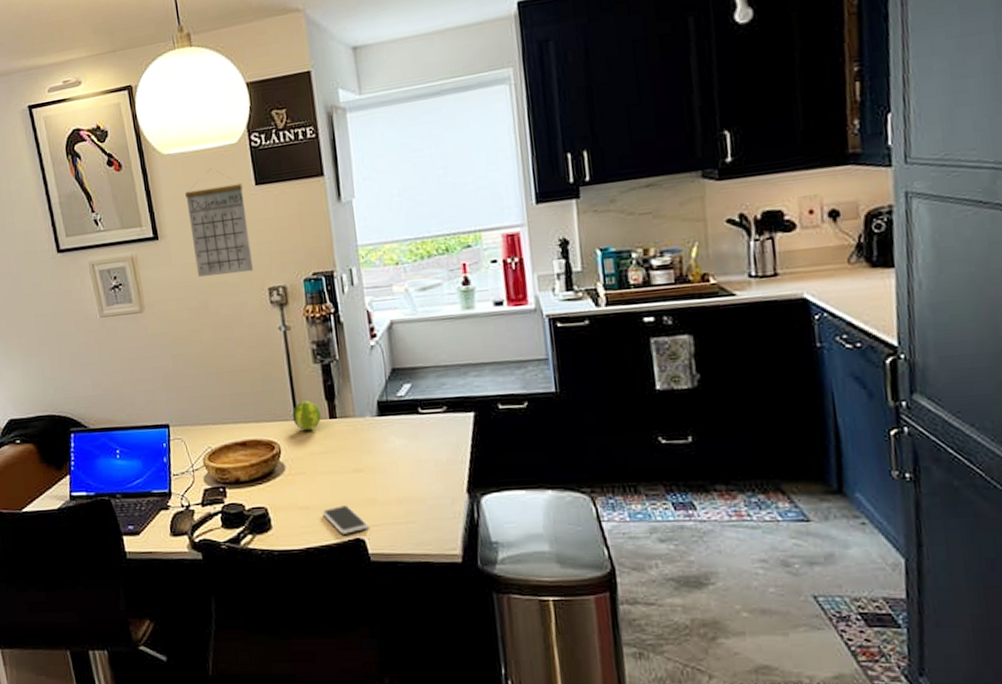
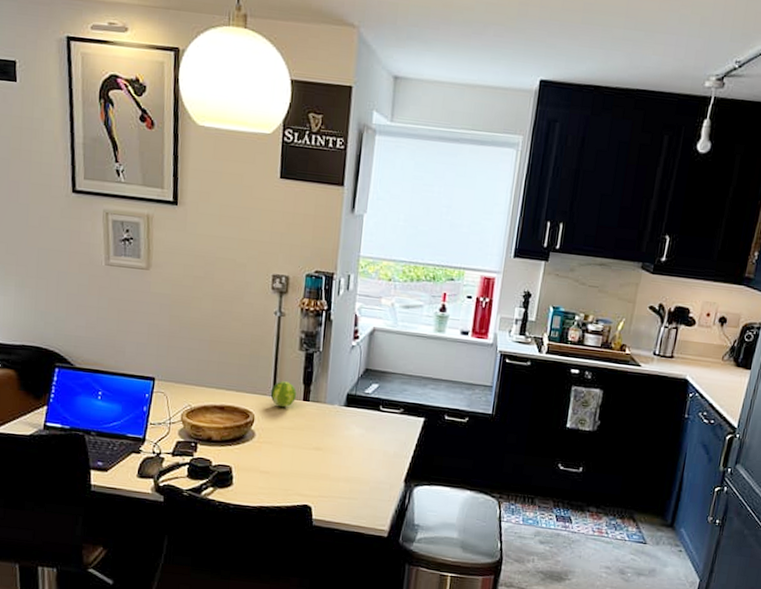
calendar: present [185,168,254,277] -> none [209,151,269,257]
smartphone: present [322,505,368,534] -> none [279,475,317,500]

